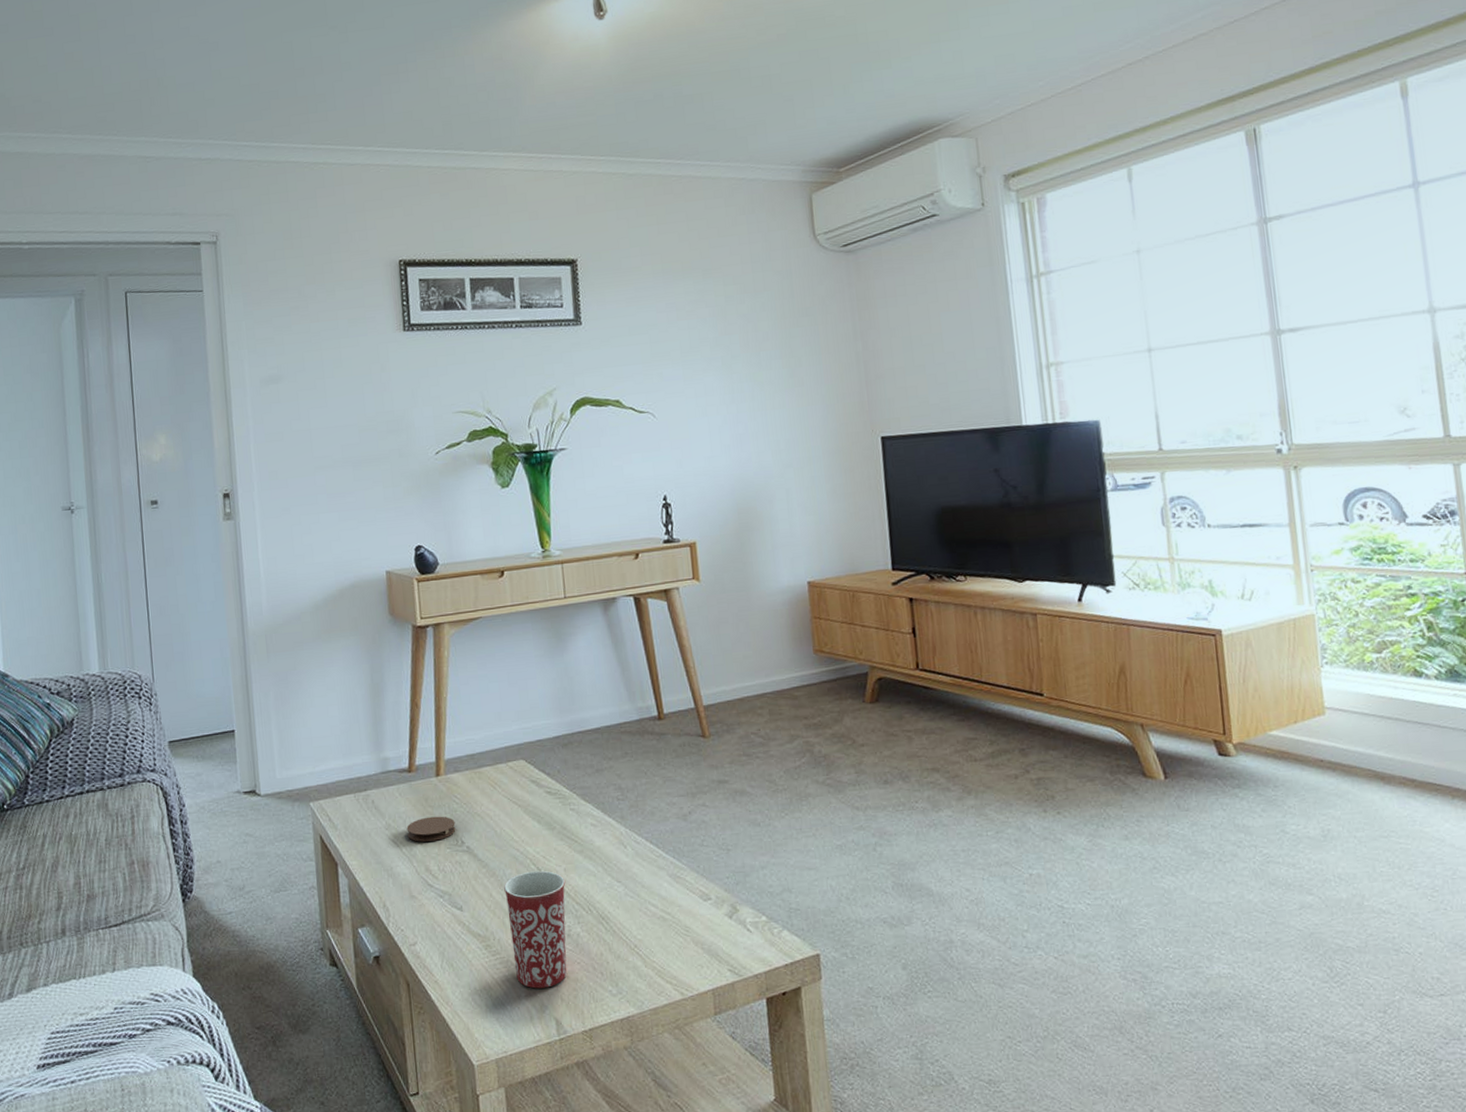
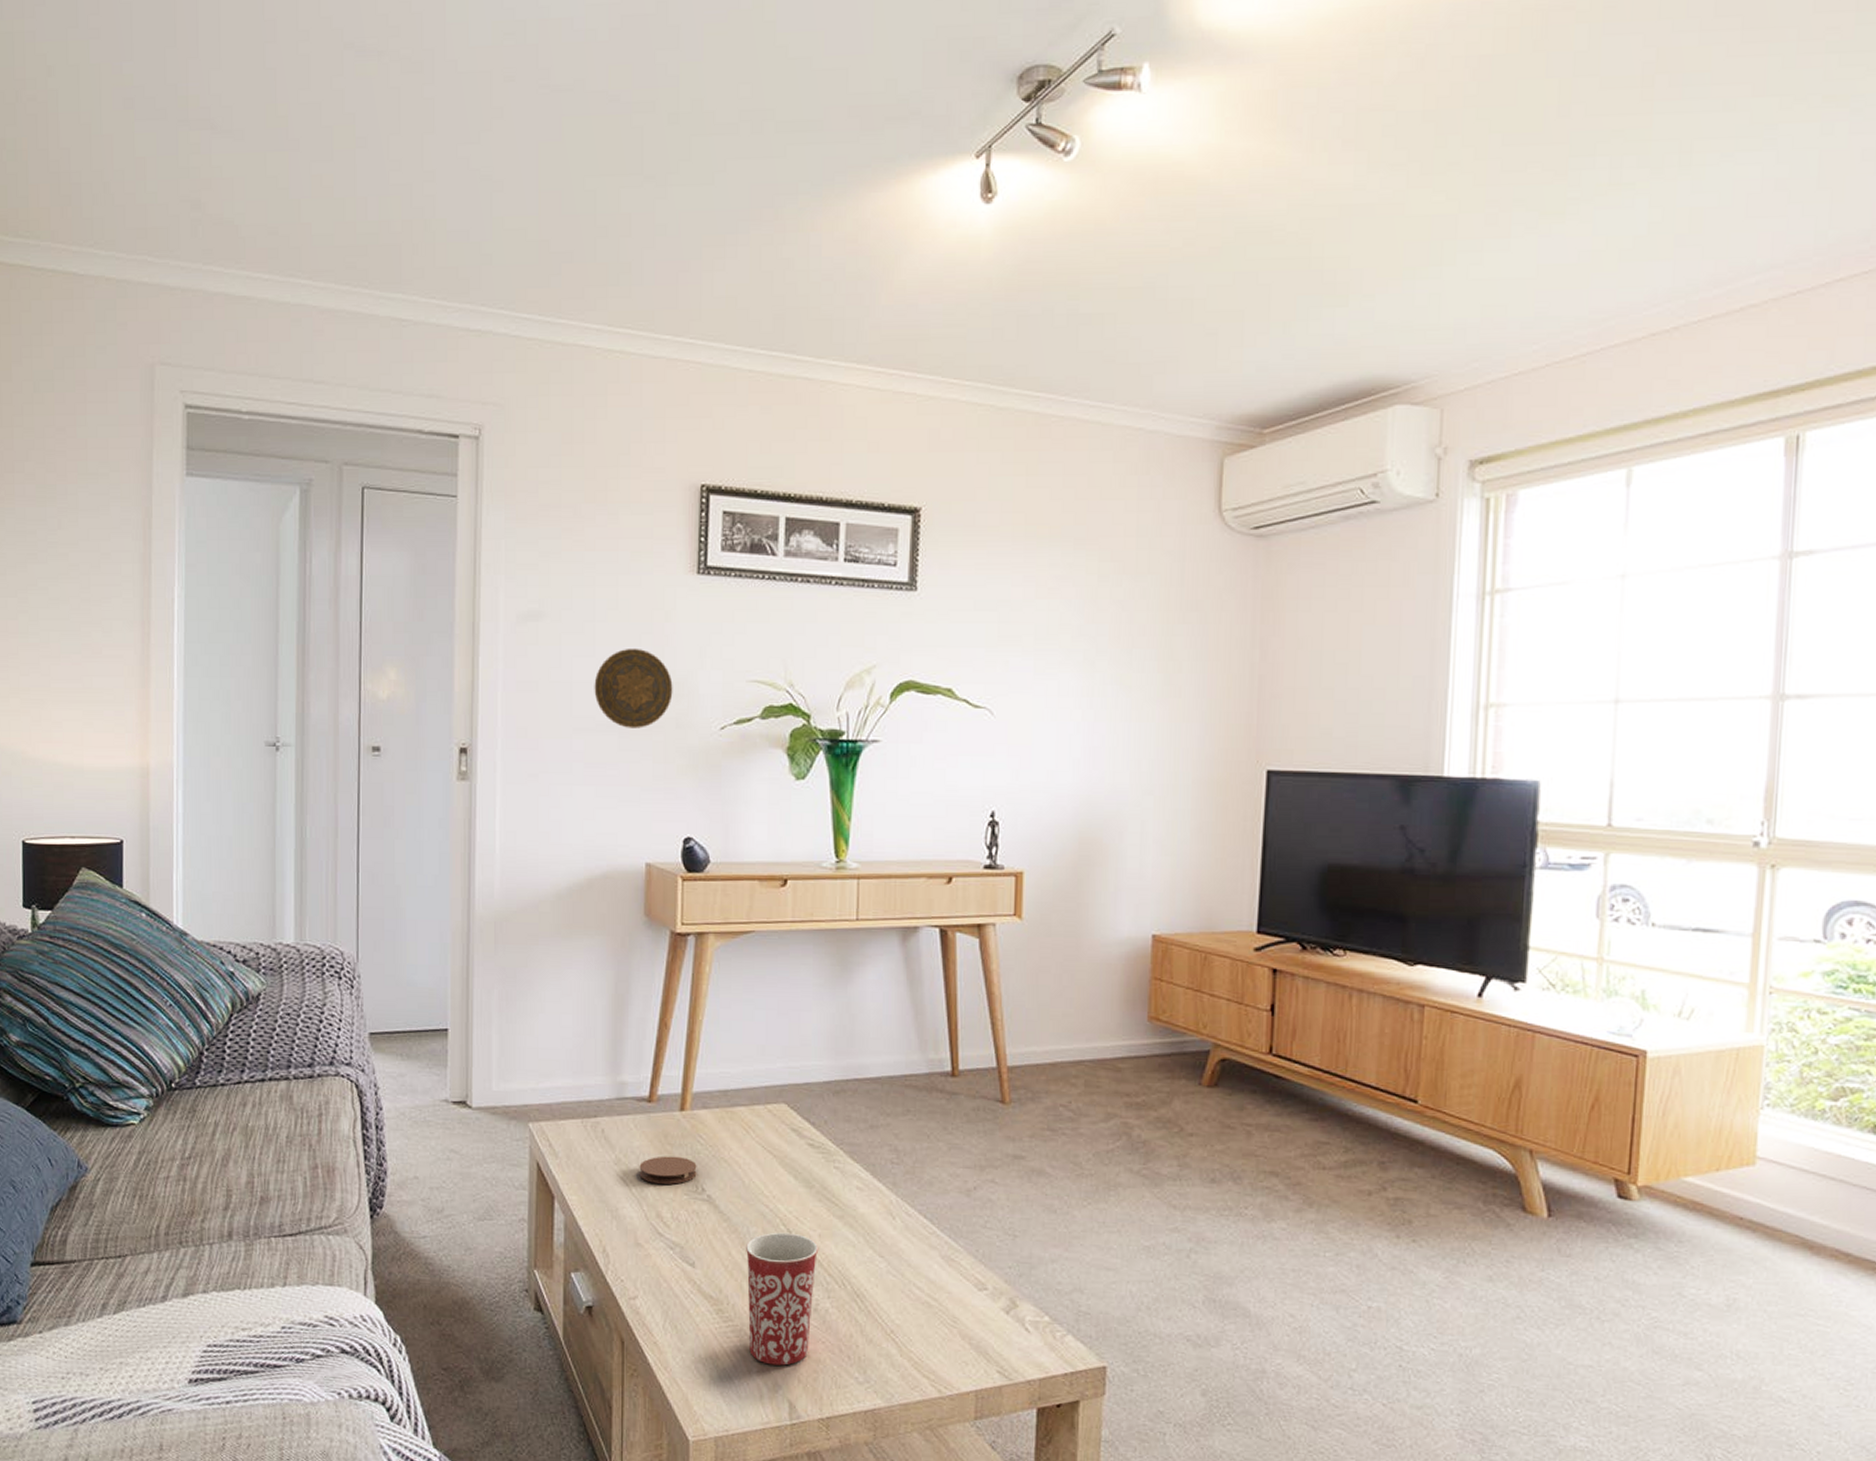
decorative plate: none [328,396,394,462] -> present [594,648,673,728]

